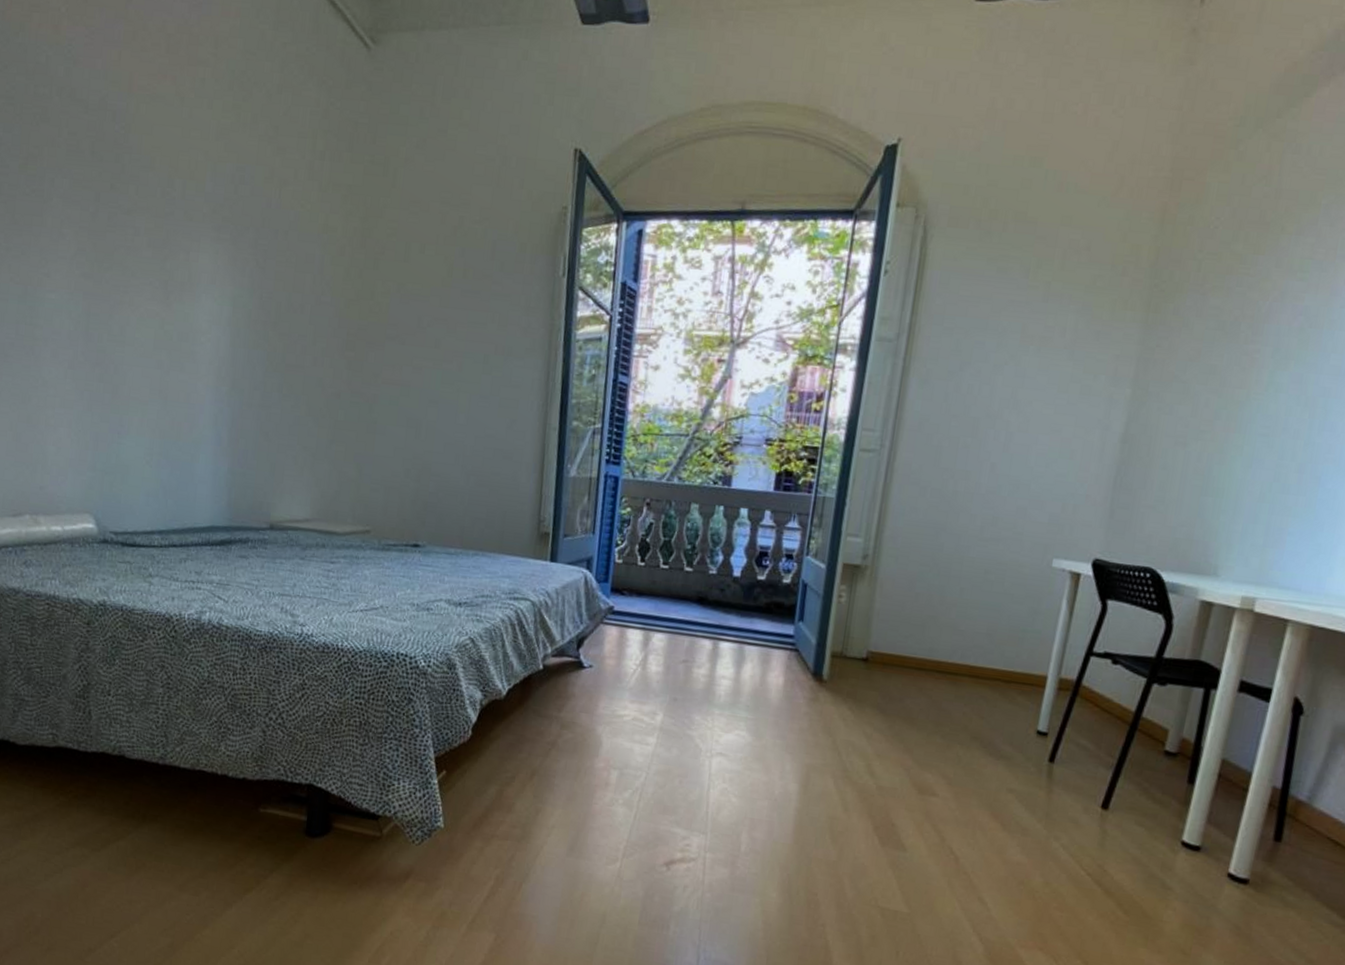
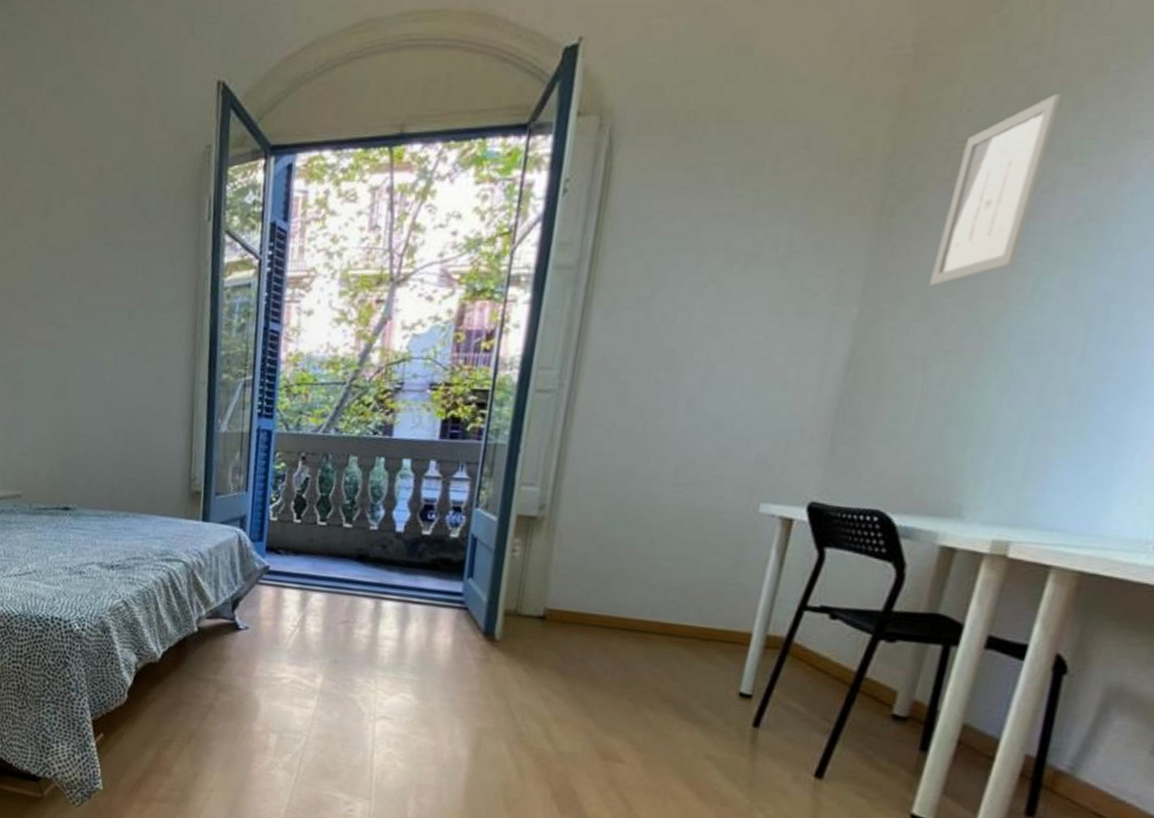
wall art: none [1188,219,1286,374] -> present [929,92,1062,286]

